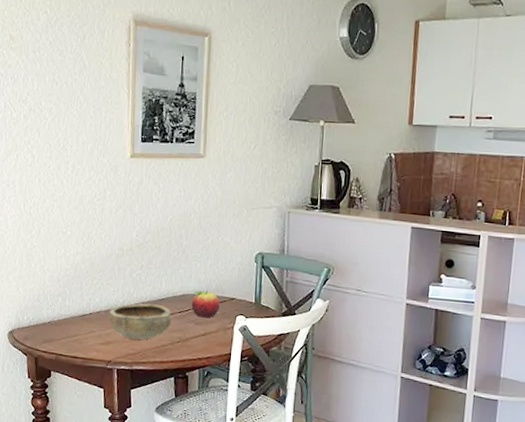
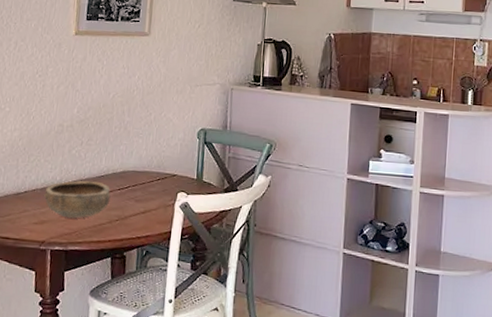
fruit: present [191,290,220,318] -> none [131,166,161,195]

